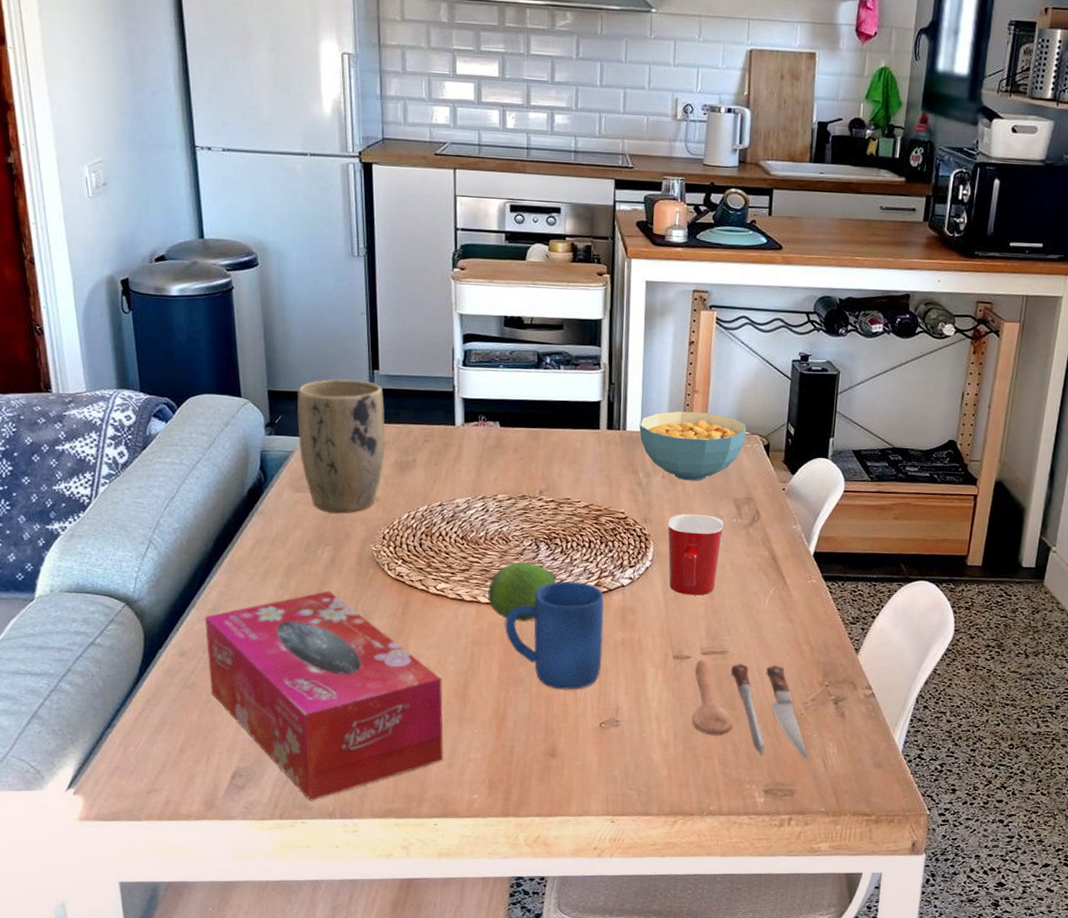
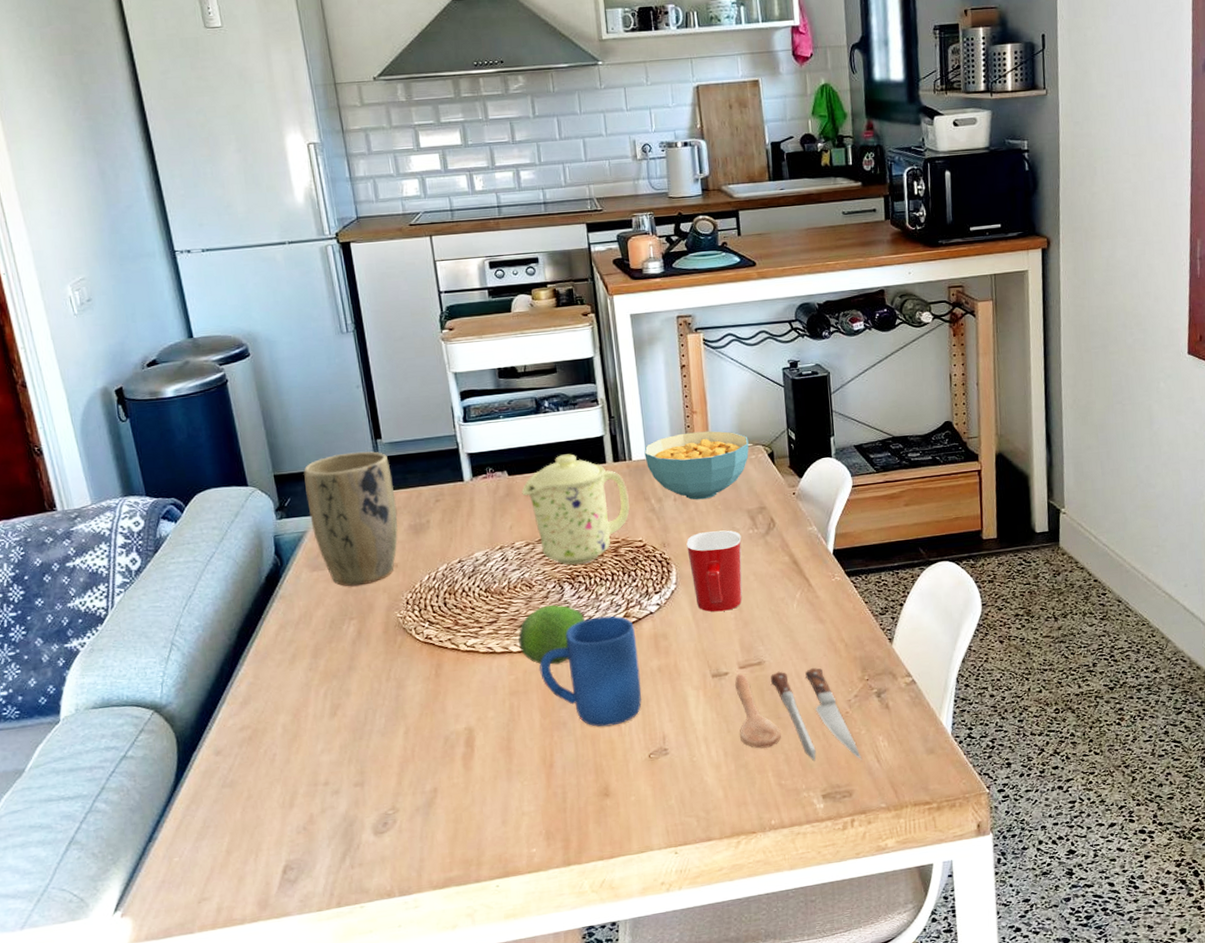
tissue box: present [205,590,443,801] -> none [237,664,496,883]
mug: none [511,414,617,527] -> present [521,454,630,565]

